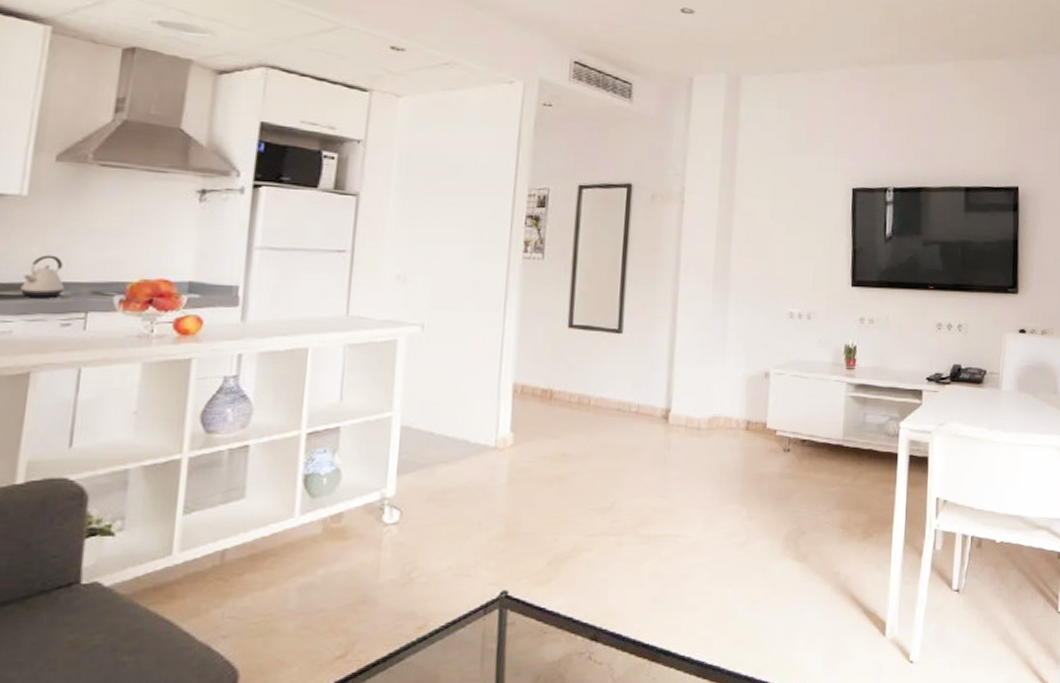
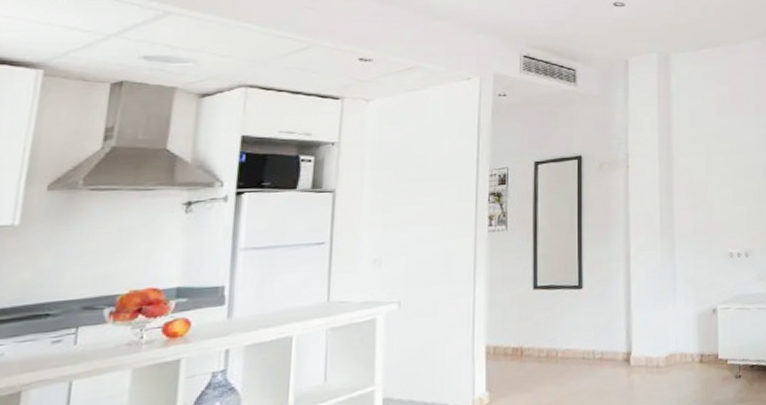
kettle: present [20,255,64,297] -> none [12,277,55,320]

